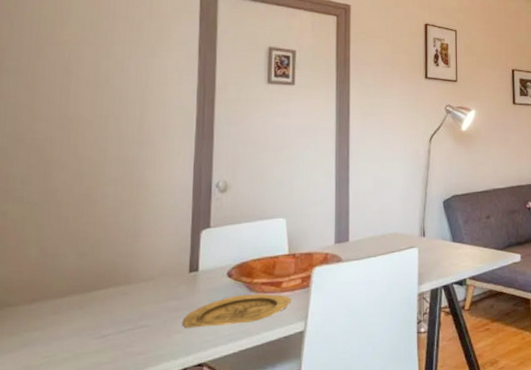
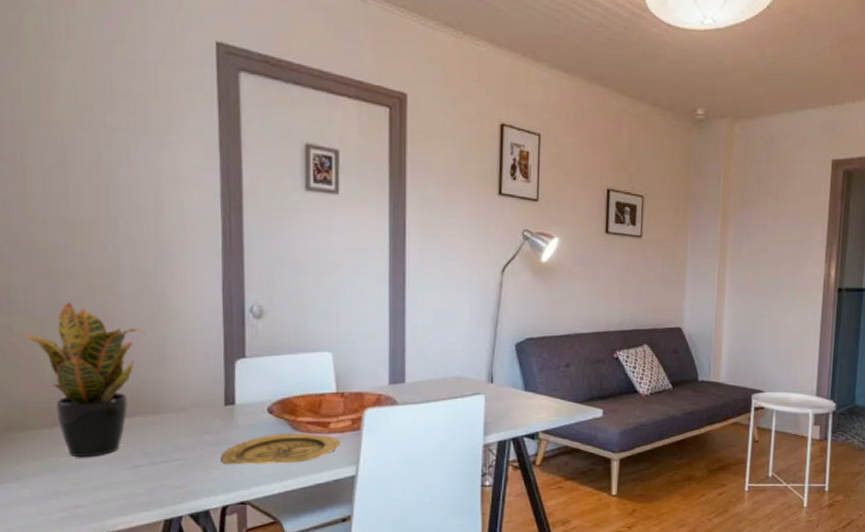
potted plant: none [16,188,124,331] -> present [24,302,146,458]

